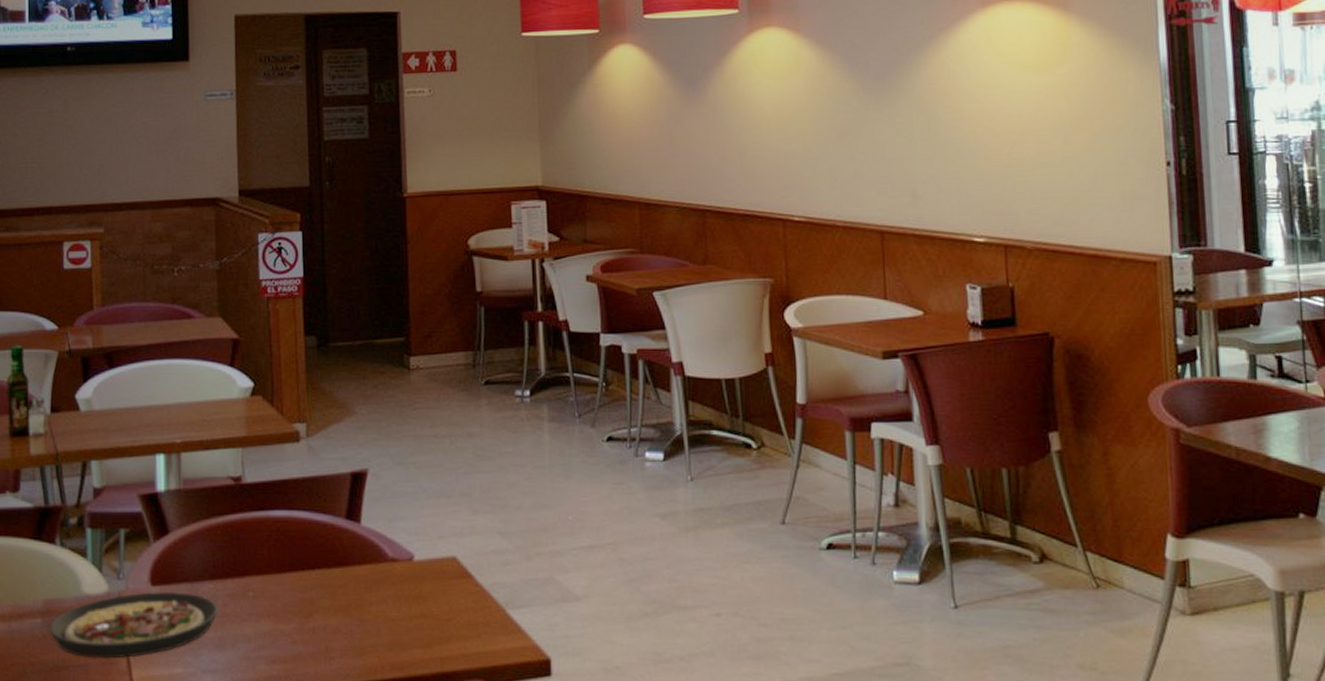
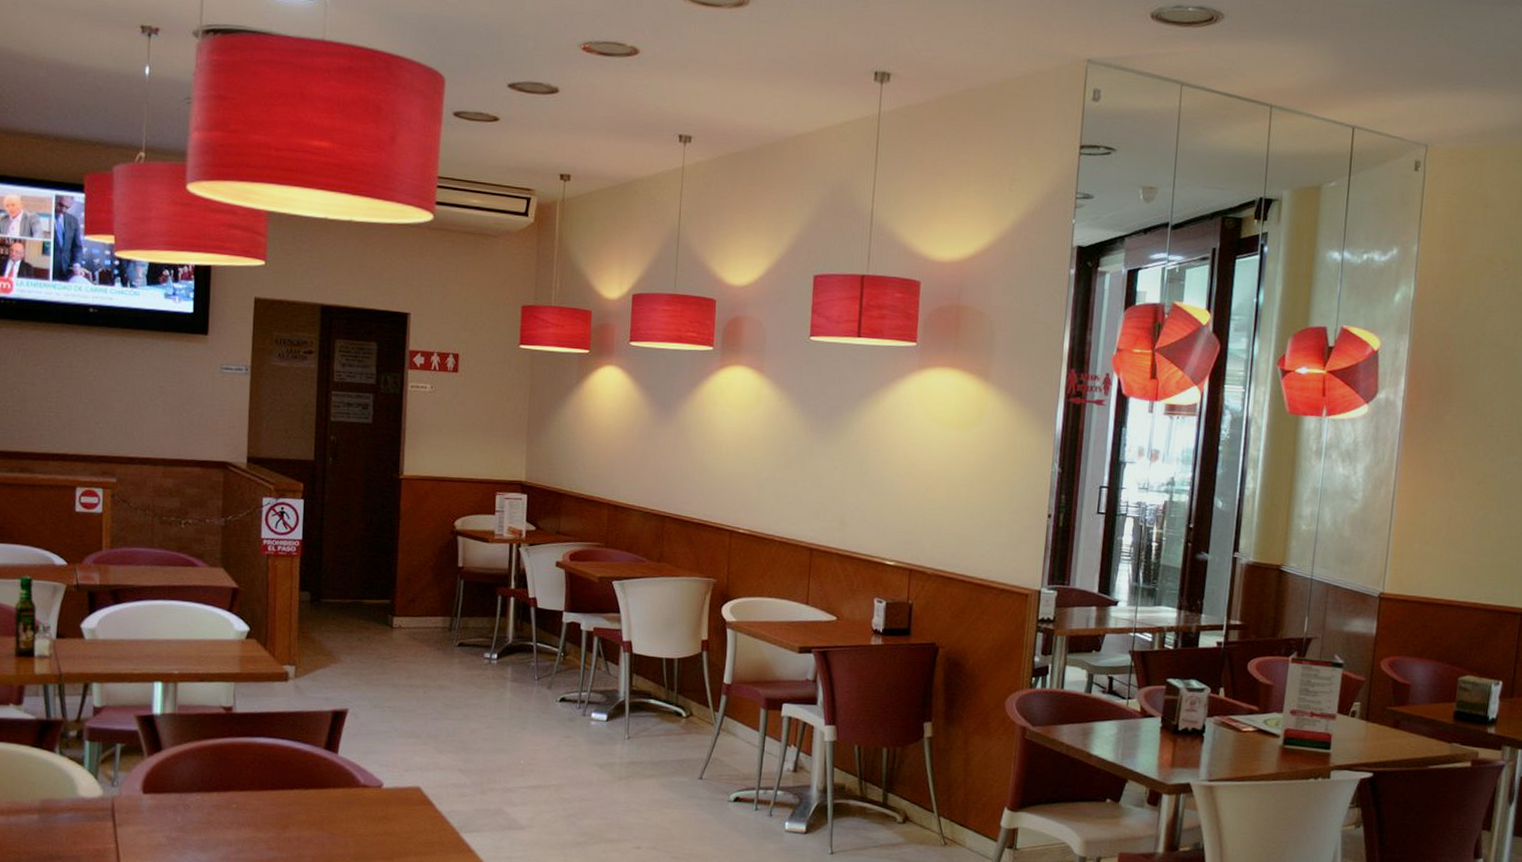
plate: present [50,591,219,659] -> none [46,798,204,853]

